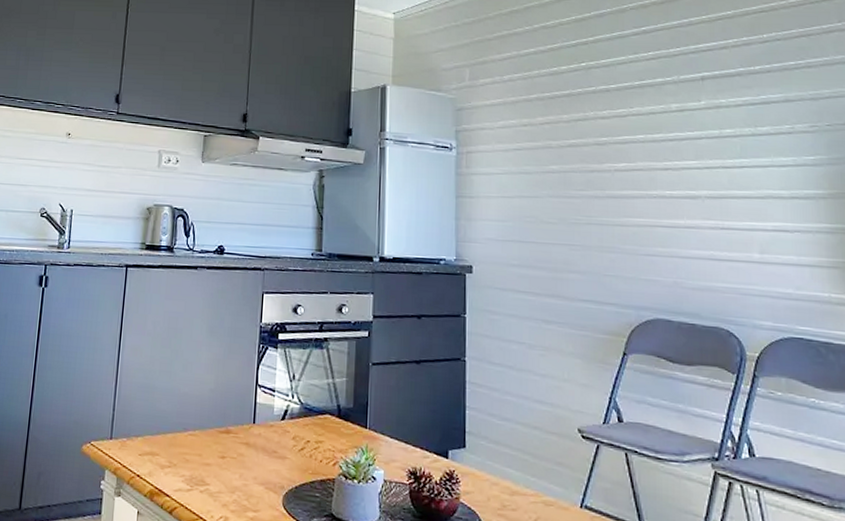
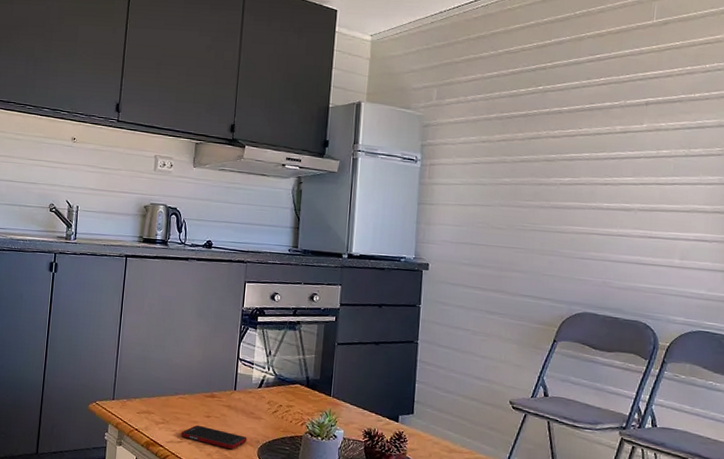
cell phone: none [191,468,270,497] -> present [181,425,247,449]

